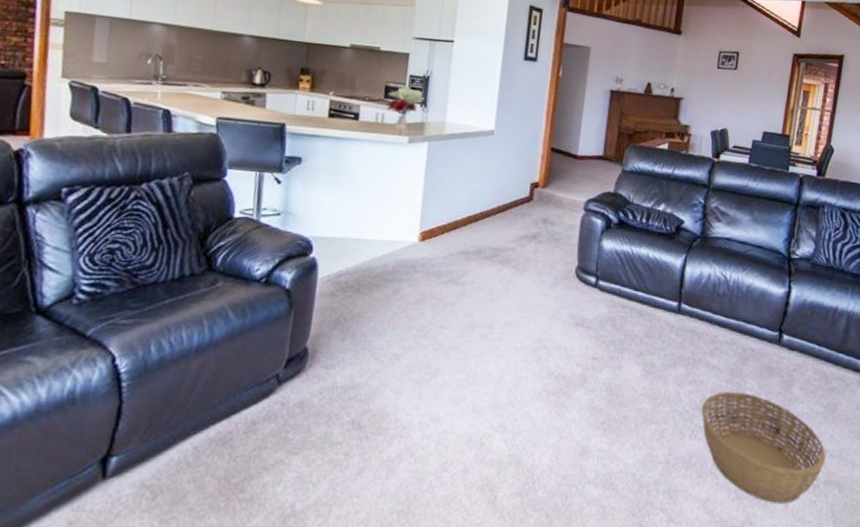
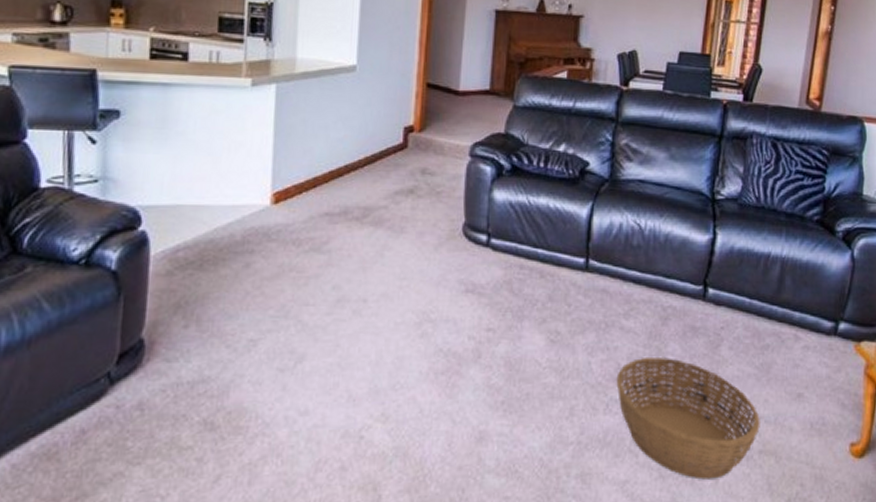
flower bouquet: present [387,86,424,135] -> none [223,16,268,76]

